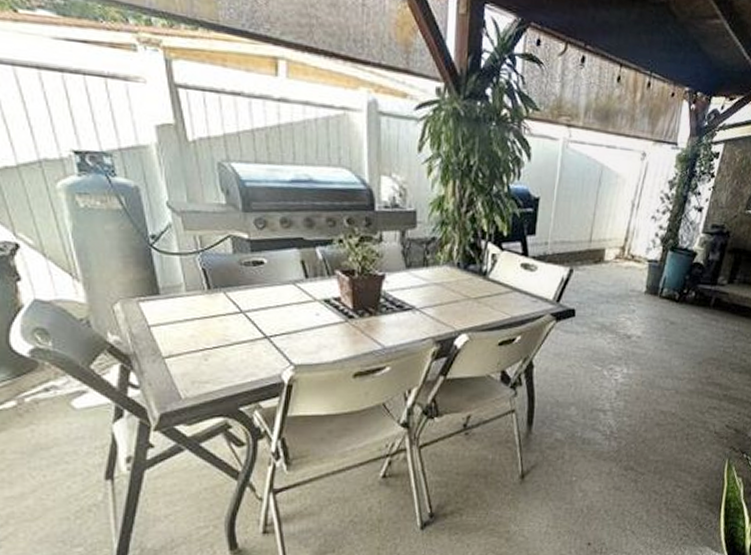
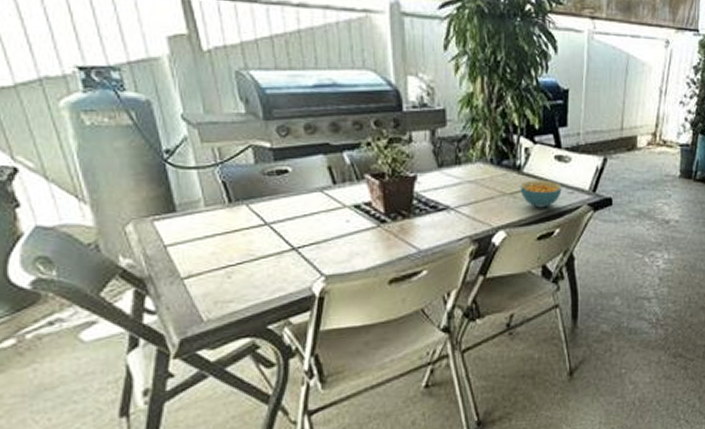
cereal bowl: none [484,286,526,314] -> present [520,180,562,208]

